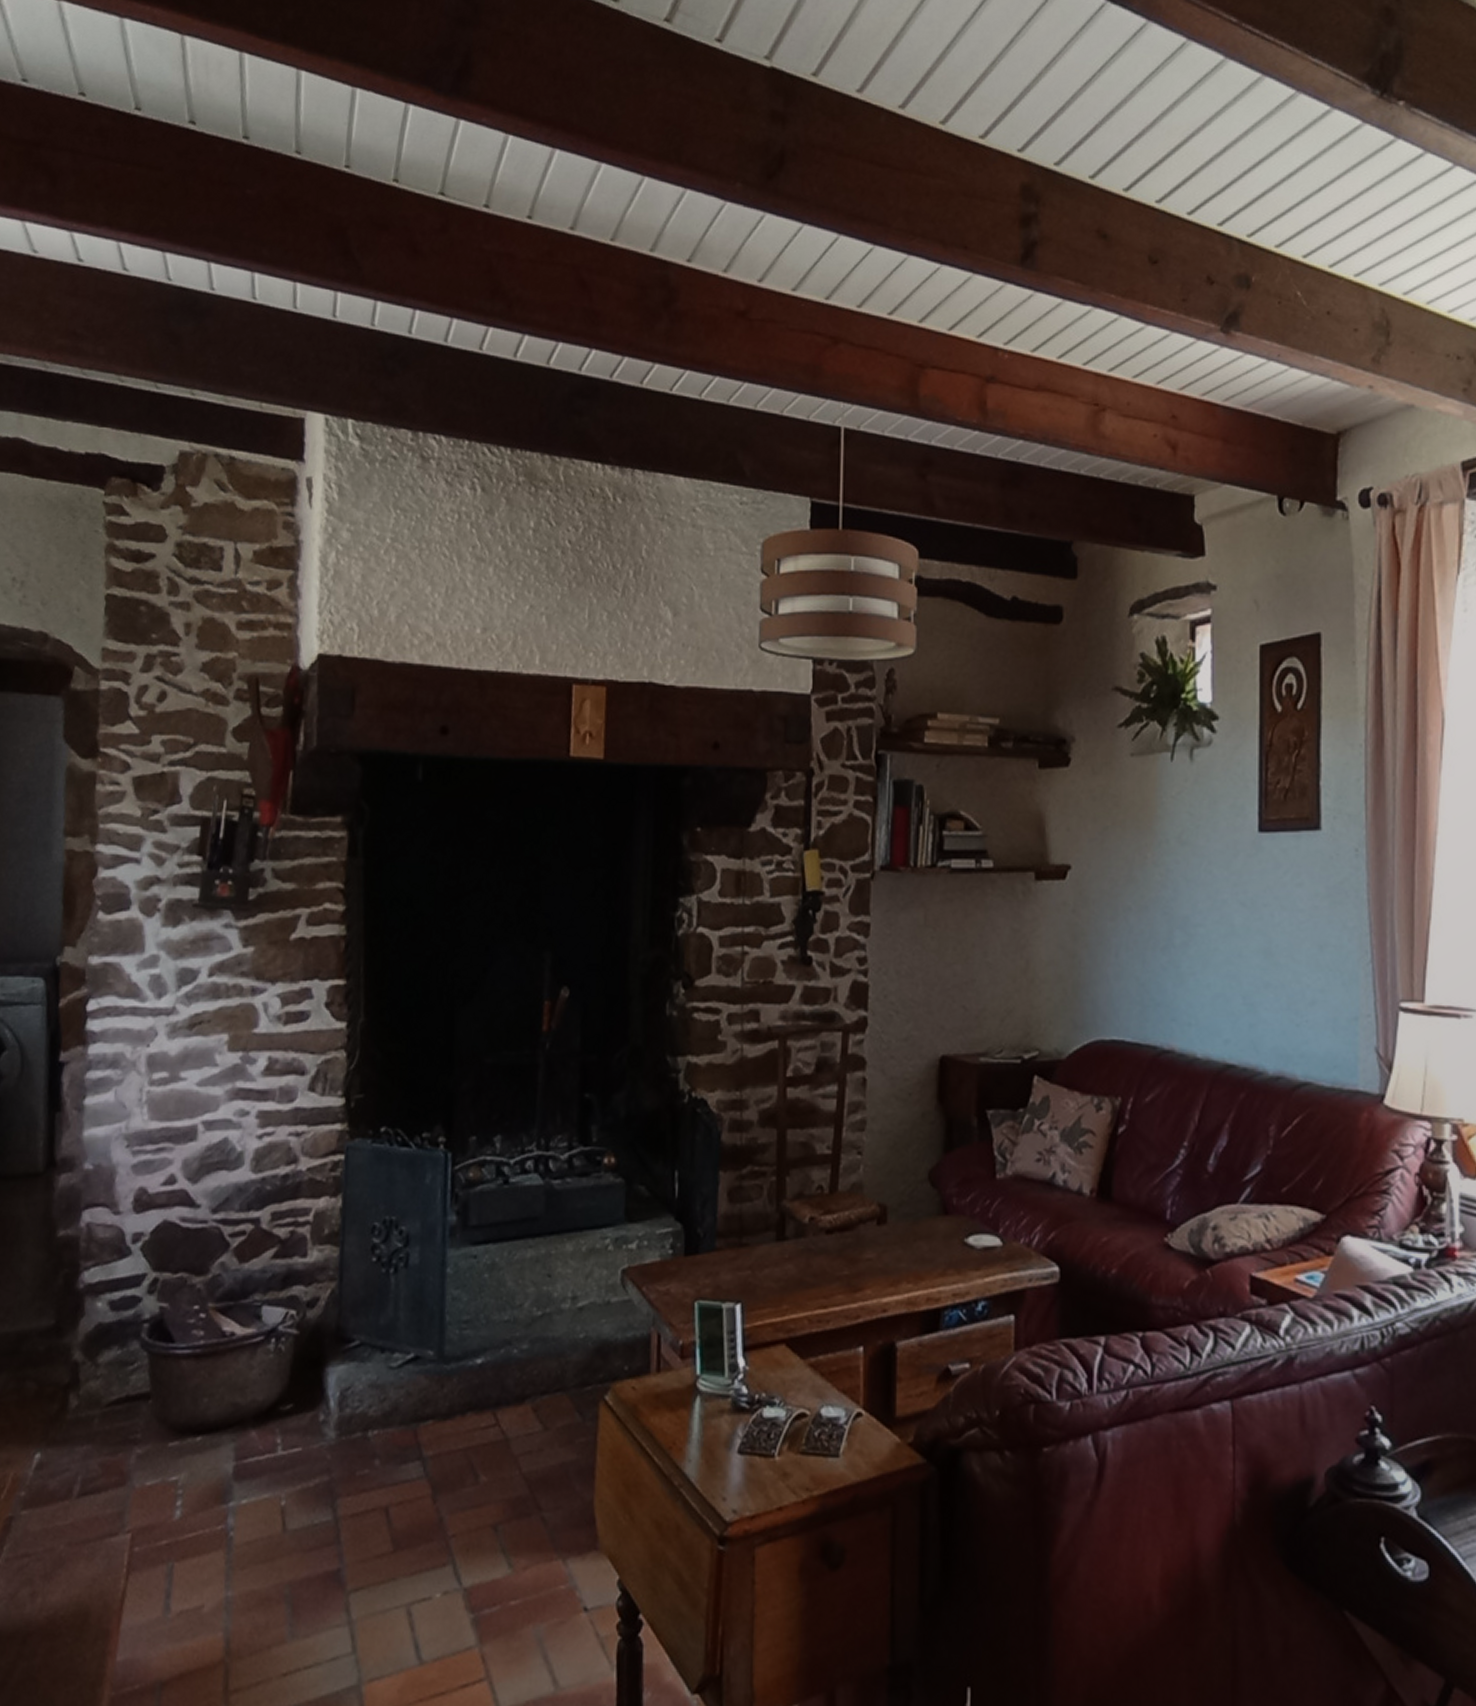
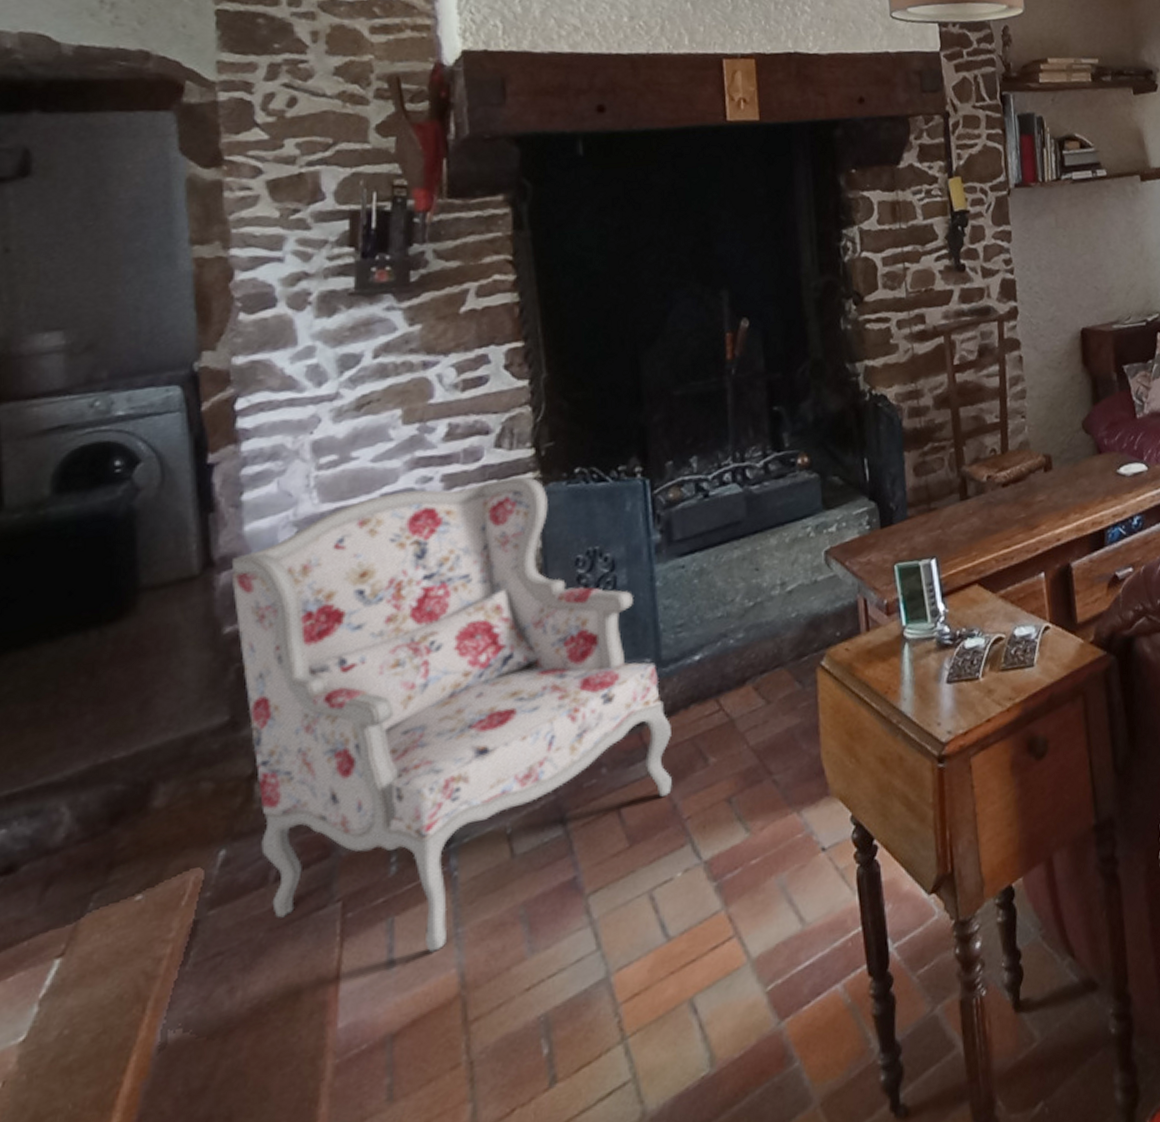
armchair: none [68,1121,446,1609] -> present [231,476,672,953]

